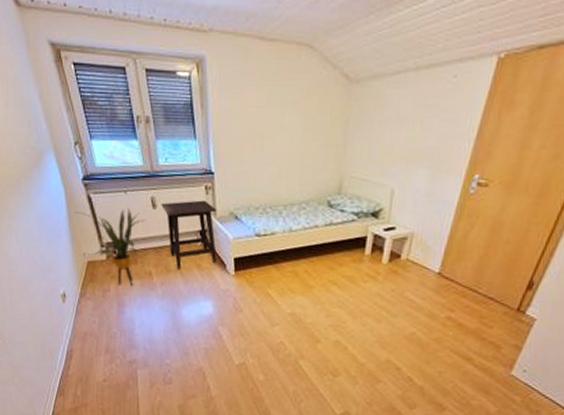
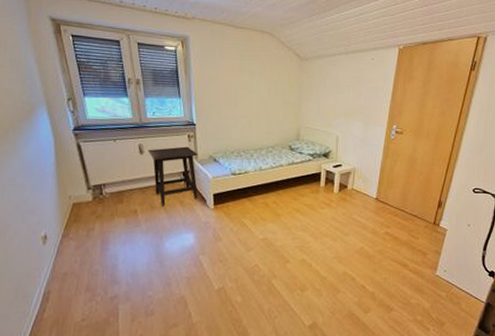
house plant: present [75,208,145,286] -> none [63,154,133,224]

